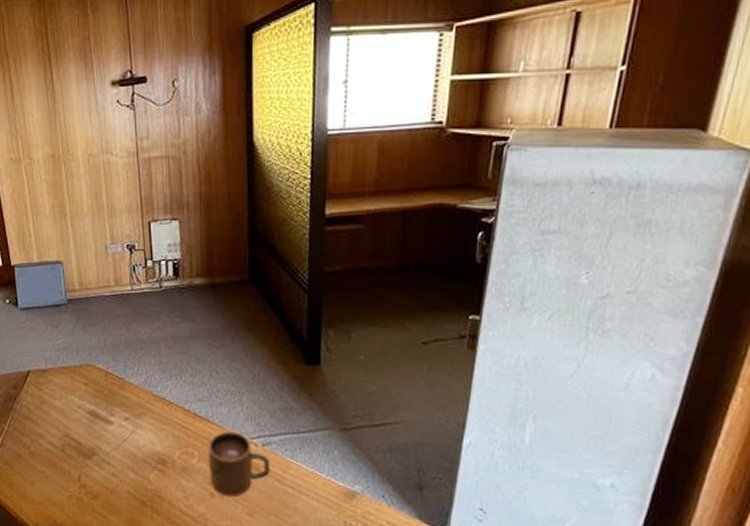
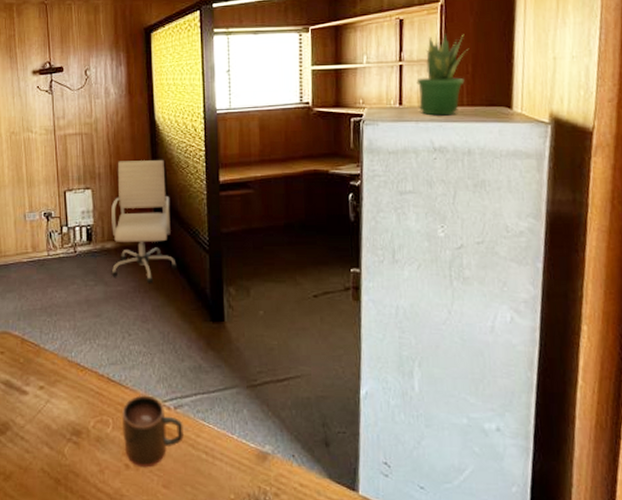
office chair: none [199,188,271,322] -> present [111,159,177,283]
planter: none [583,31,663,140] -> present [416,33,468,116]

